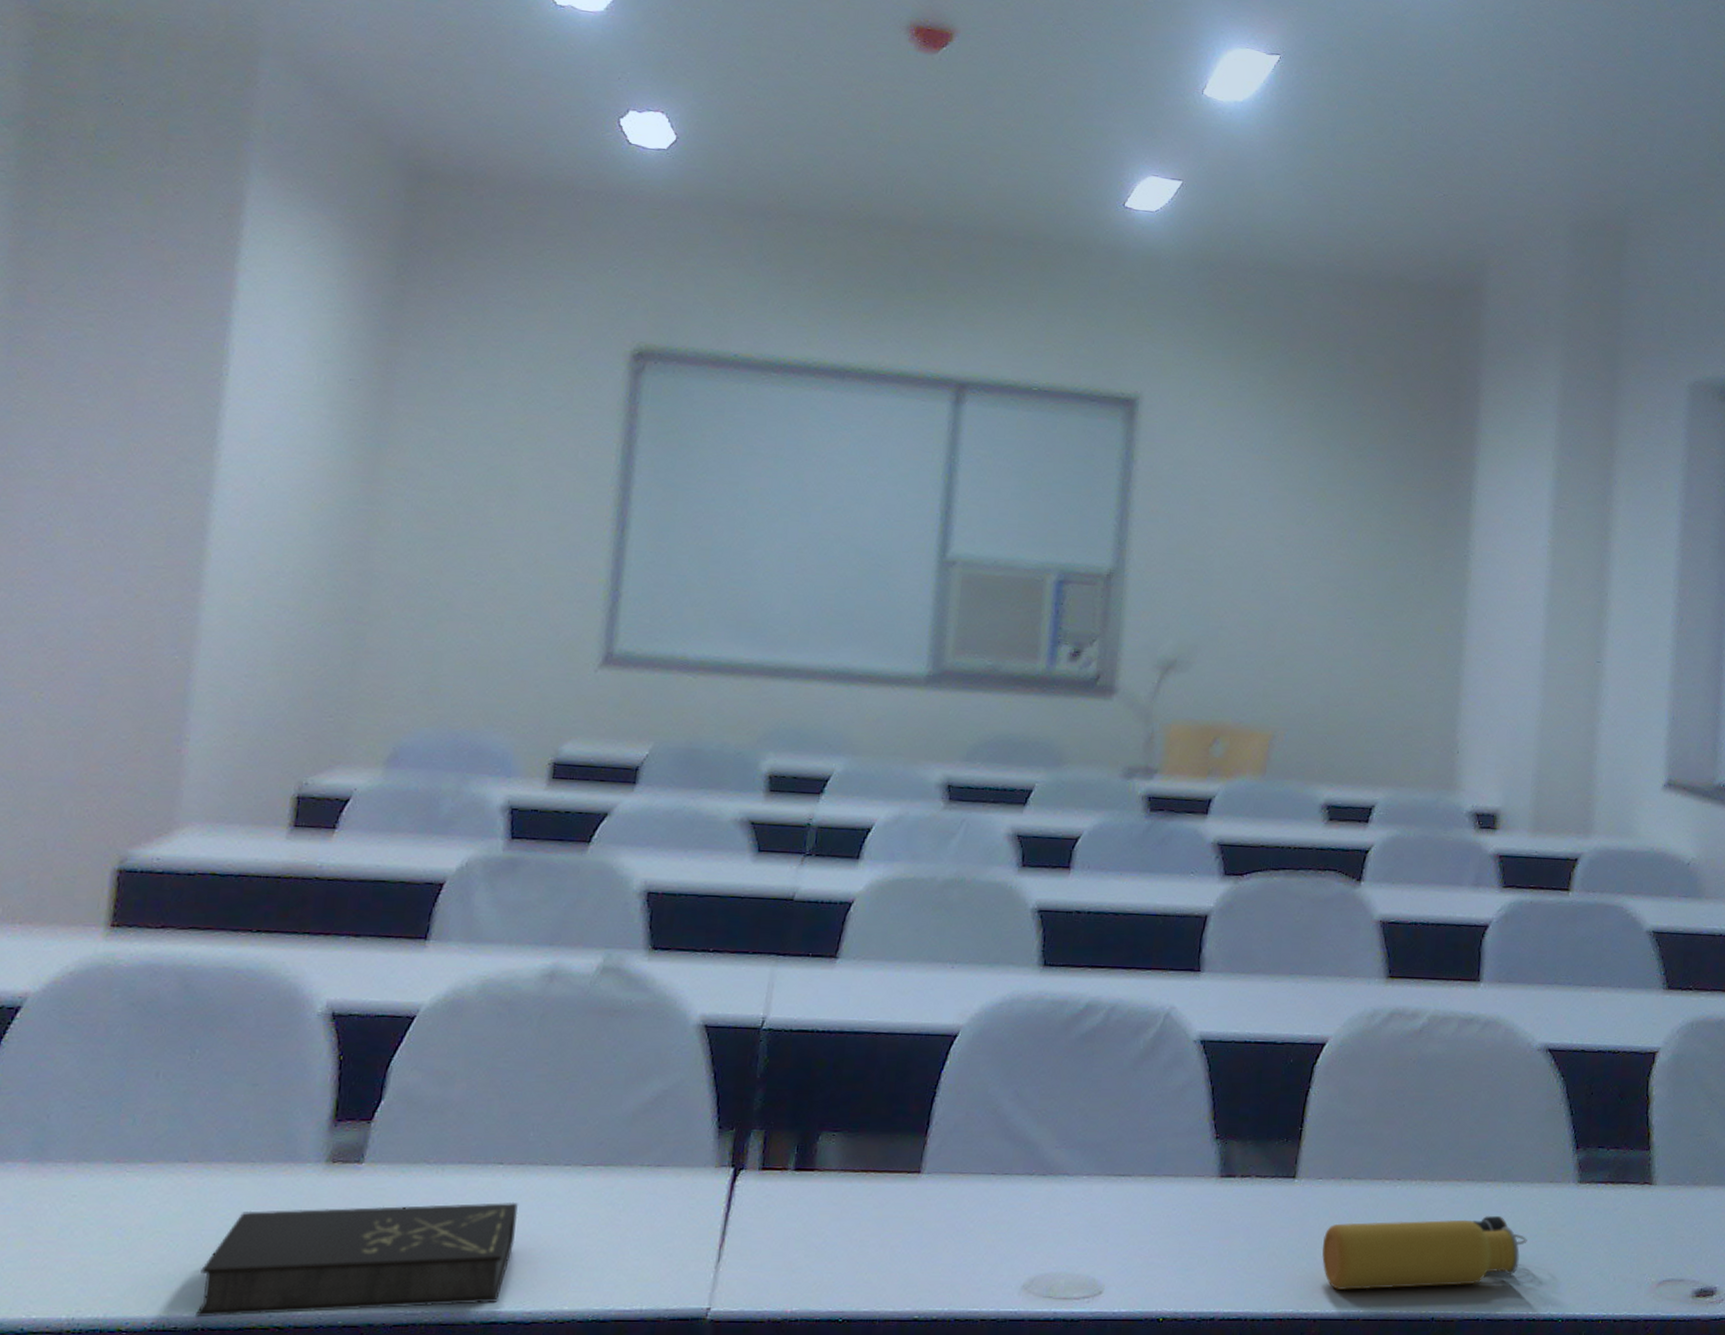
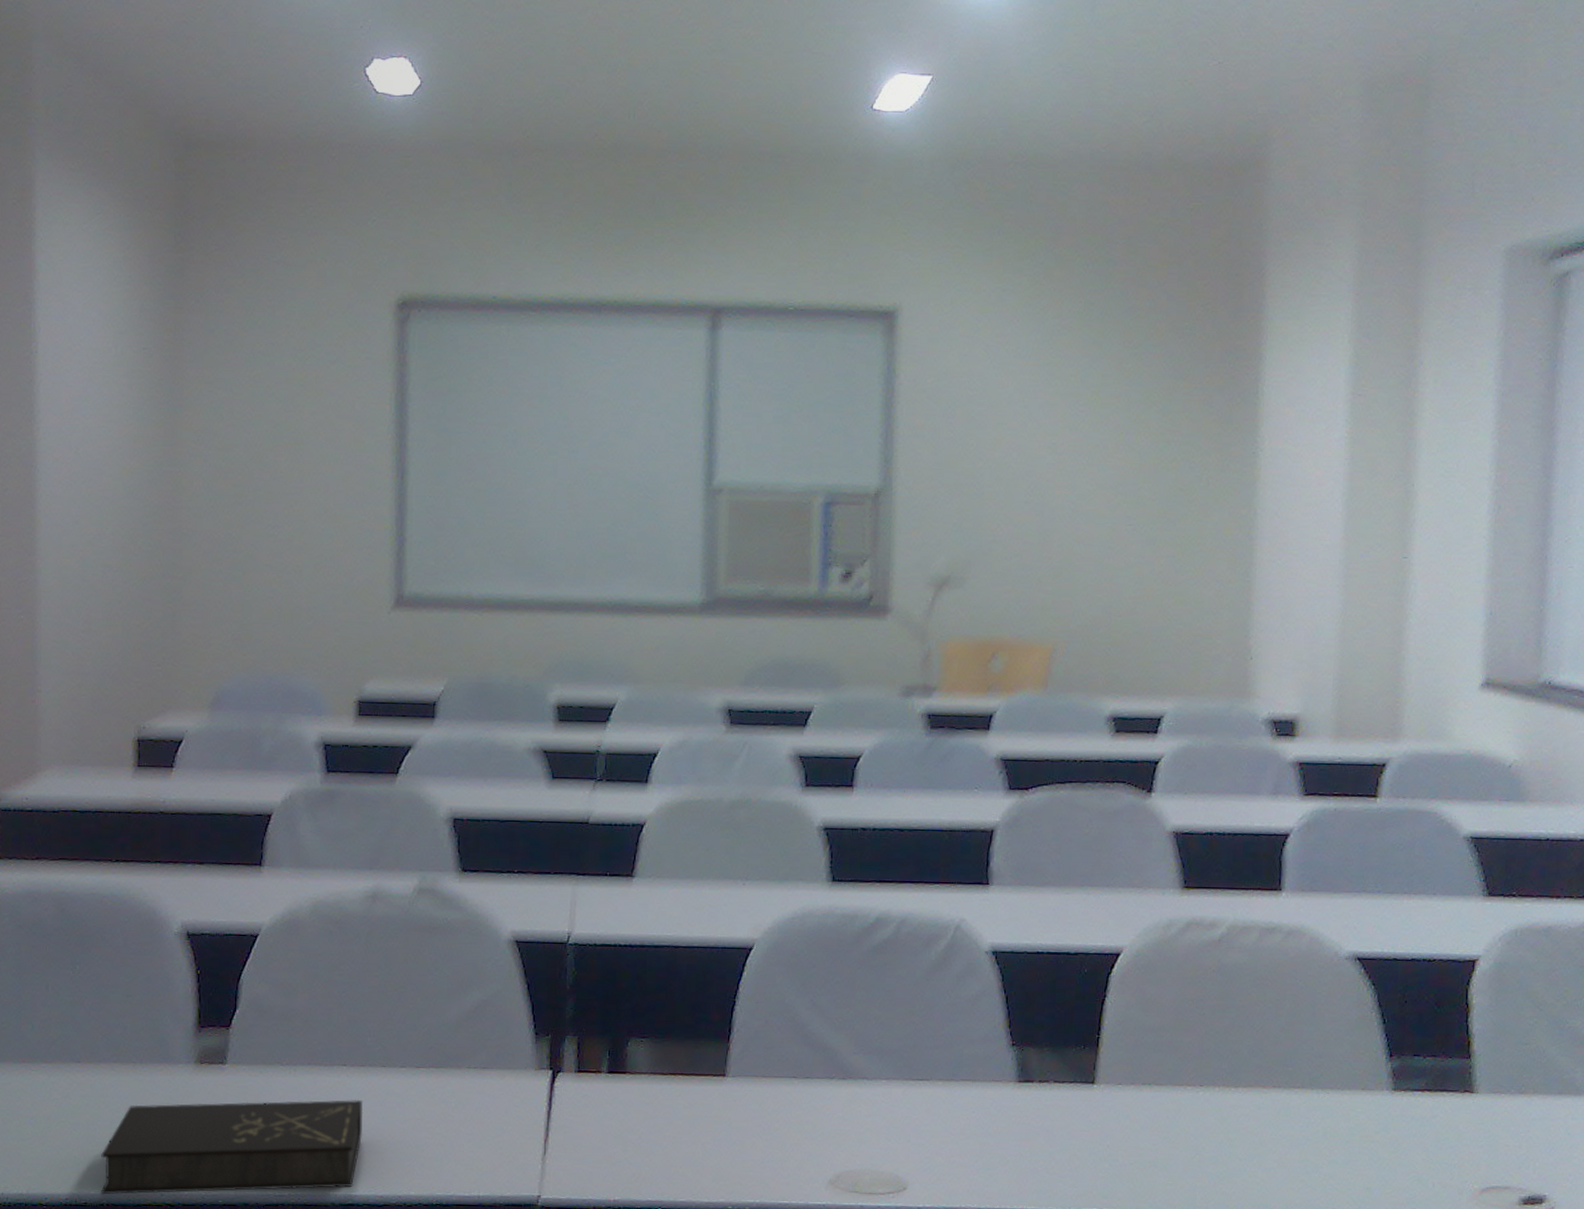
water bottle: present [1322,1215,1527,1290] -> none [1124,1121,1339,1191]

